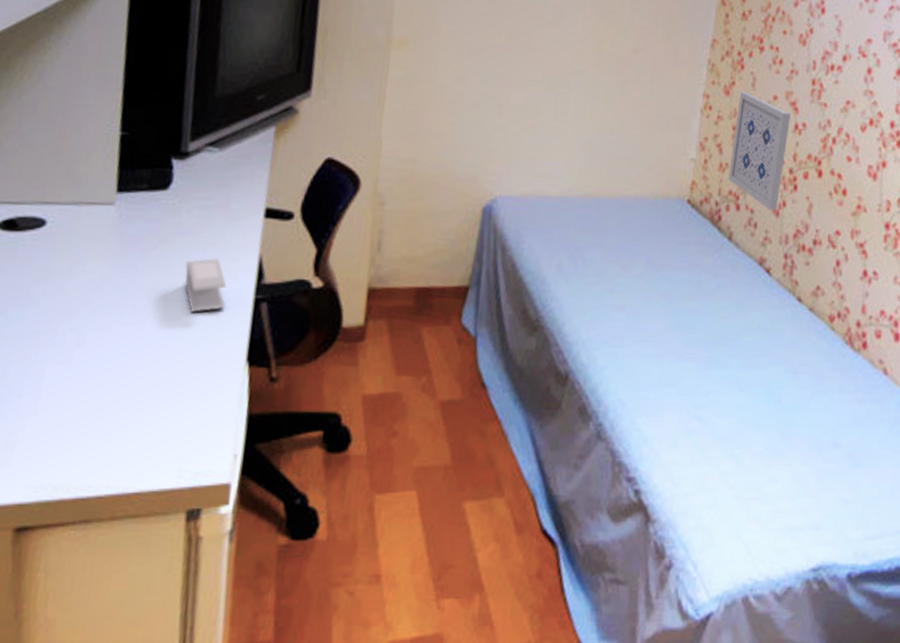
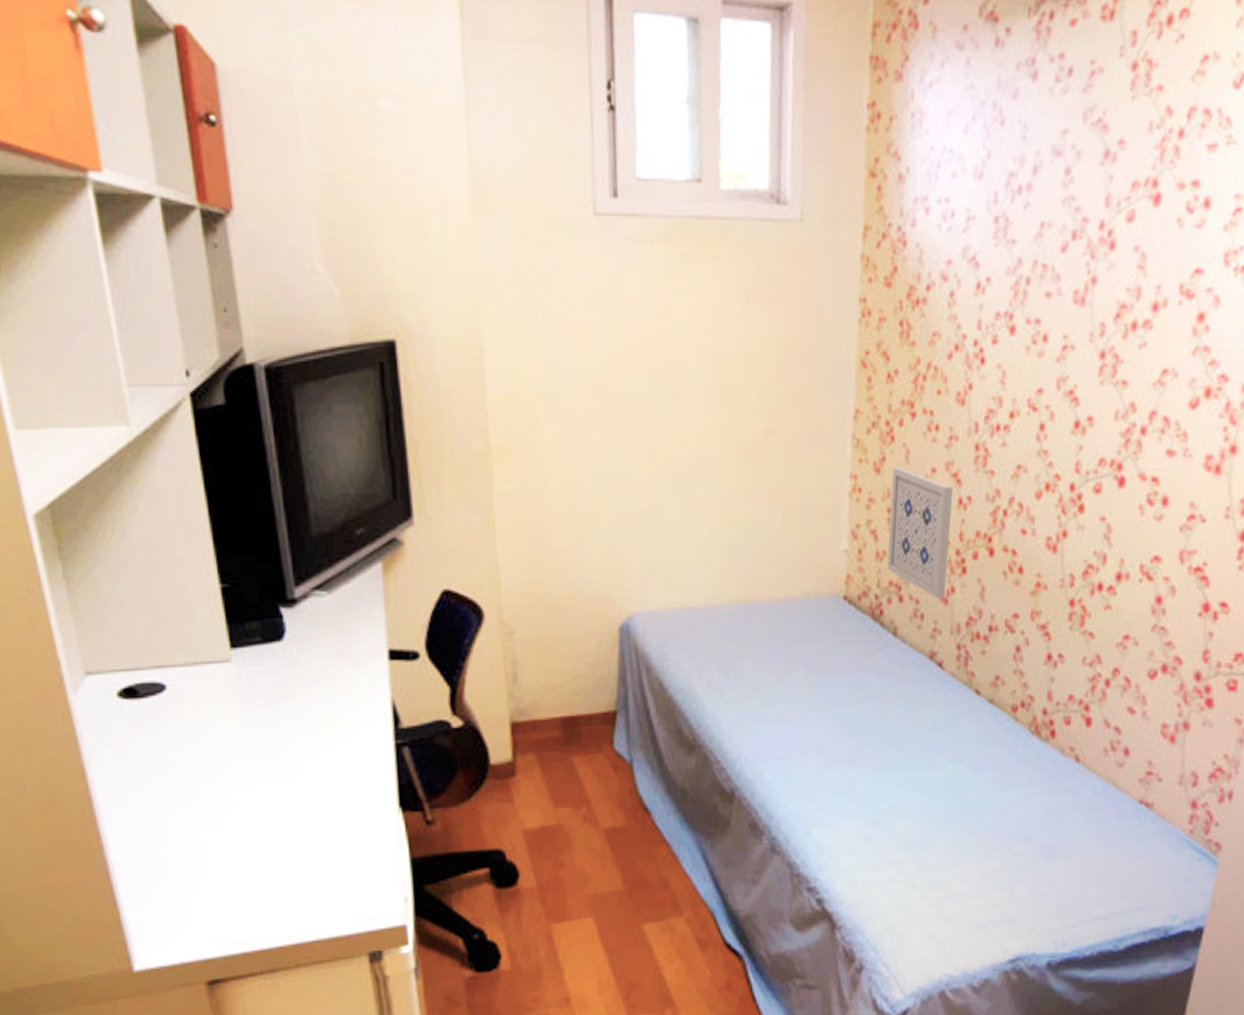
stapler: present [184,258,227,312] -> none [317,707,365,763]

